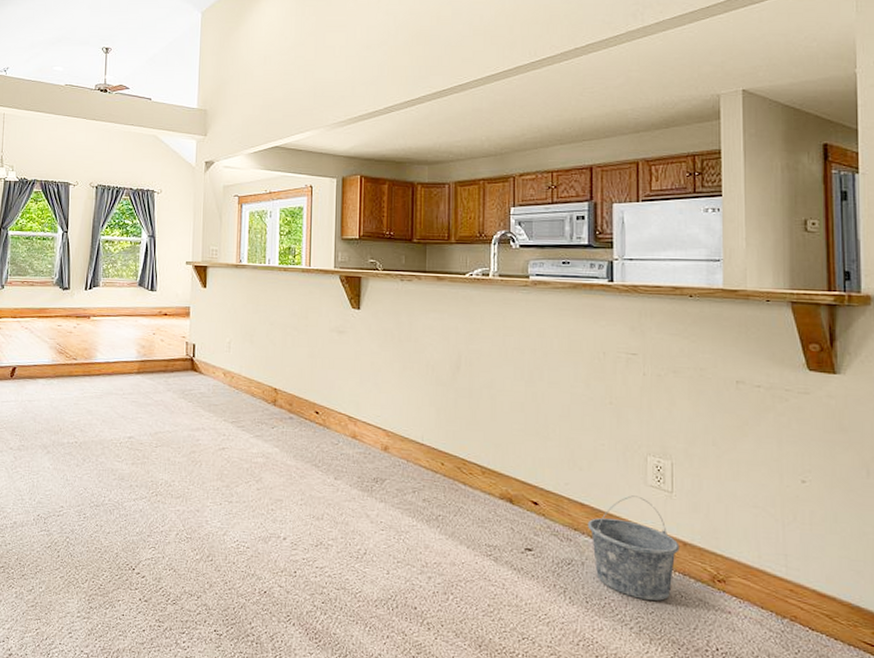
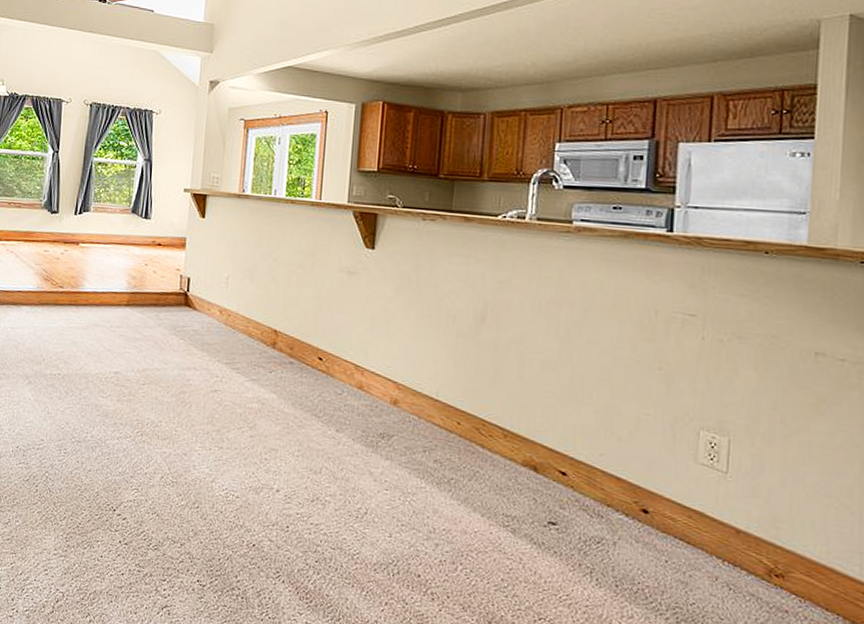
bucket: present [587,495,680,601] -> none [623,473,732,592]

